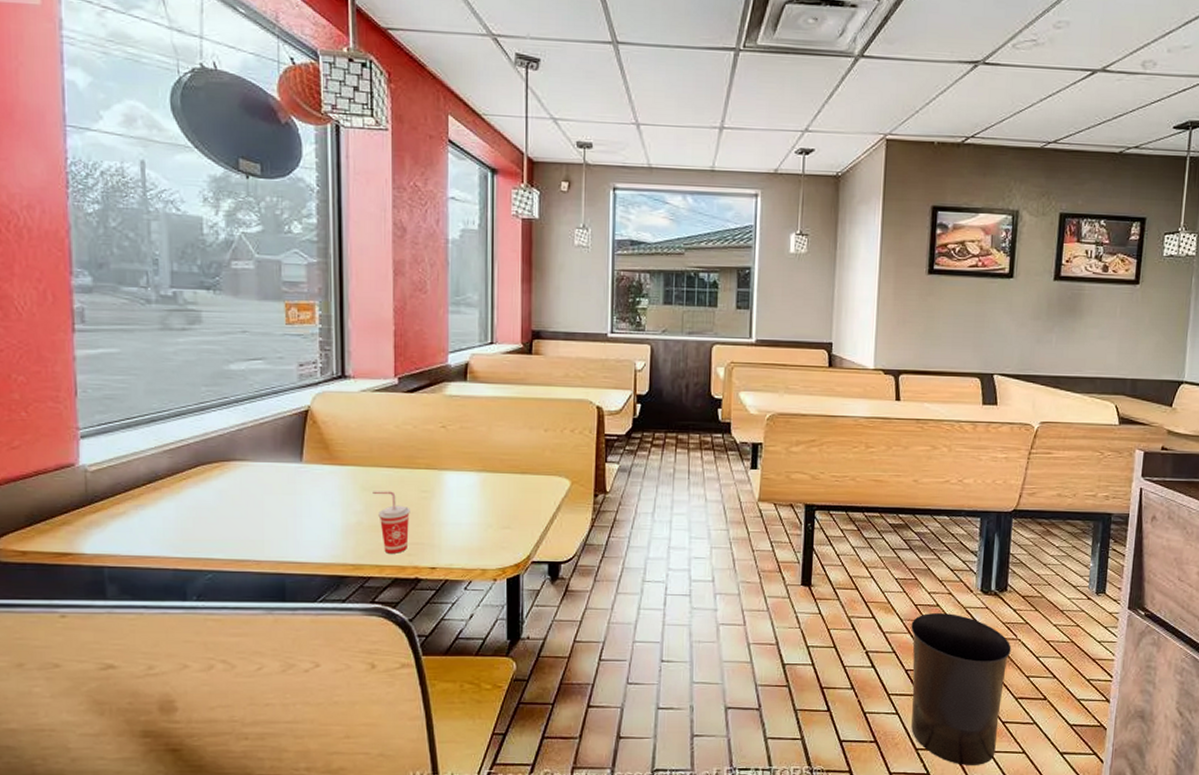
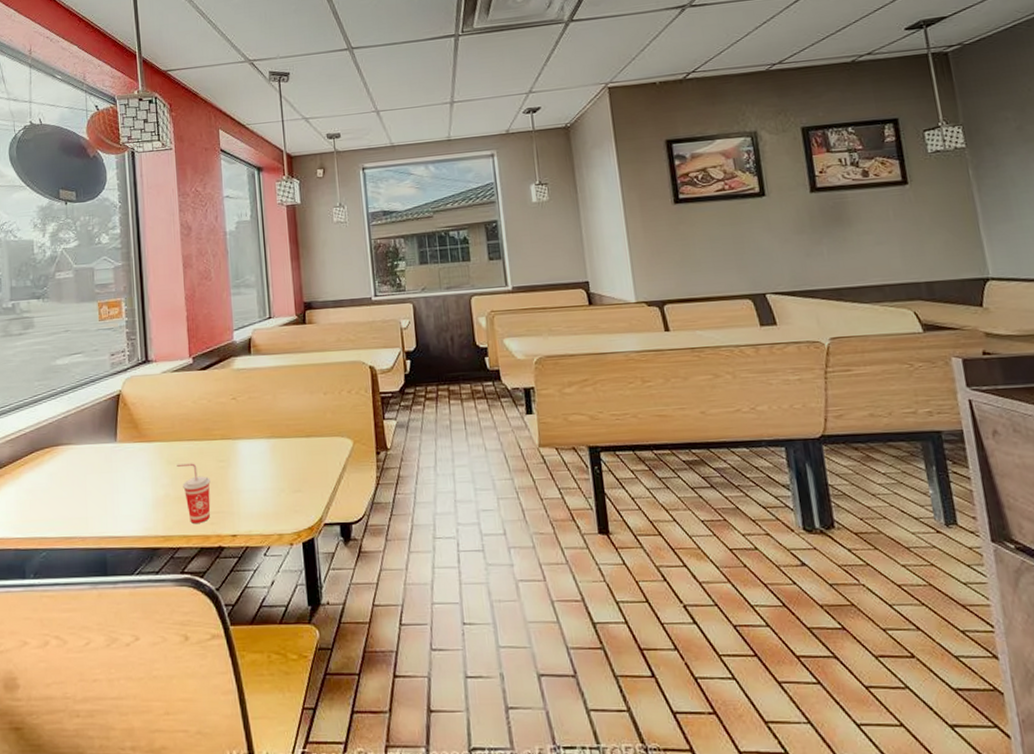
waste bin: present [911,612,1011,765] -> none [729,556,865,742]

